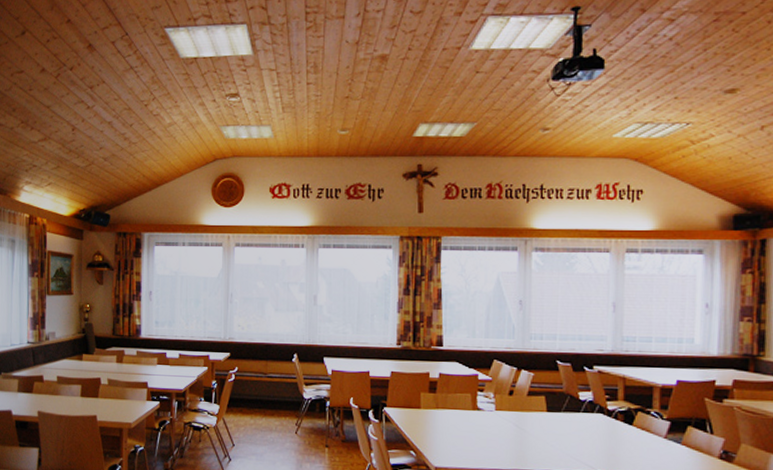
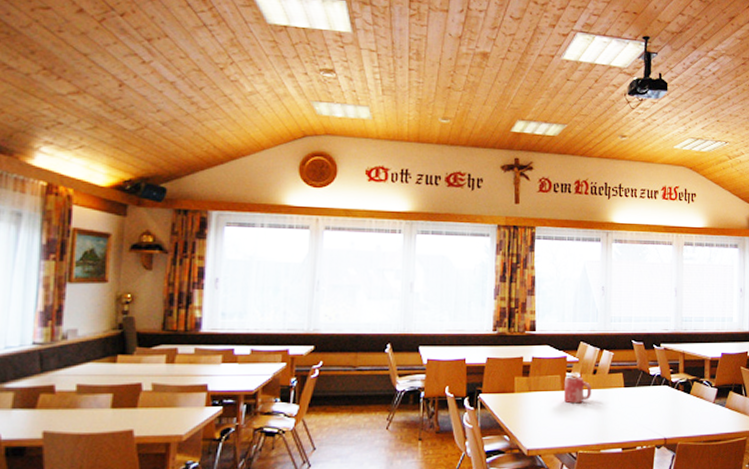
vase: none [475,396,507,425] -> present [564,377,591,404]

